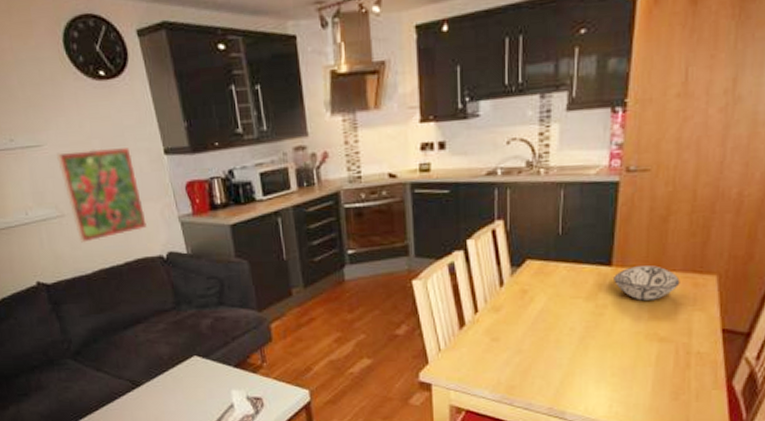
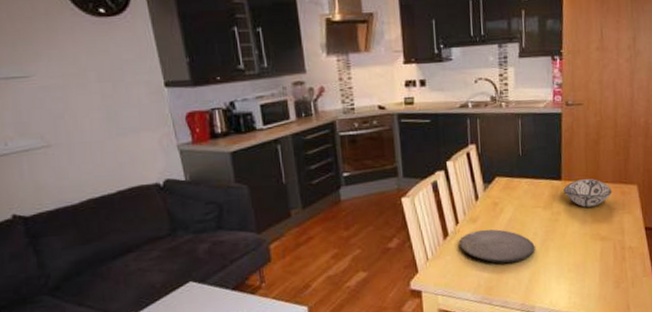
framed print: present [57,148,147,243] -> none [46,80,143,173]
plate: none [478,320,571,361] -> present [459,229,535,263]

